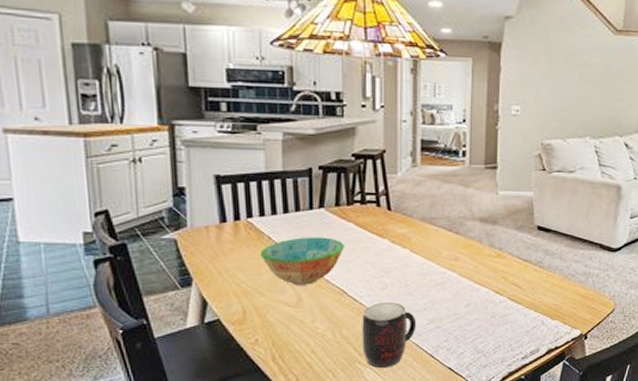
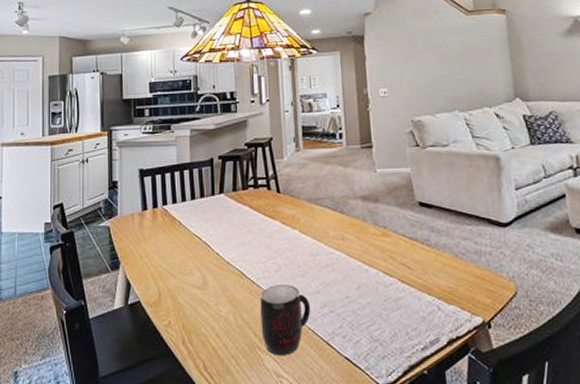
bowl: present [259,237,344,285] -> none [172,220,242,268]

